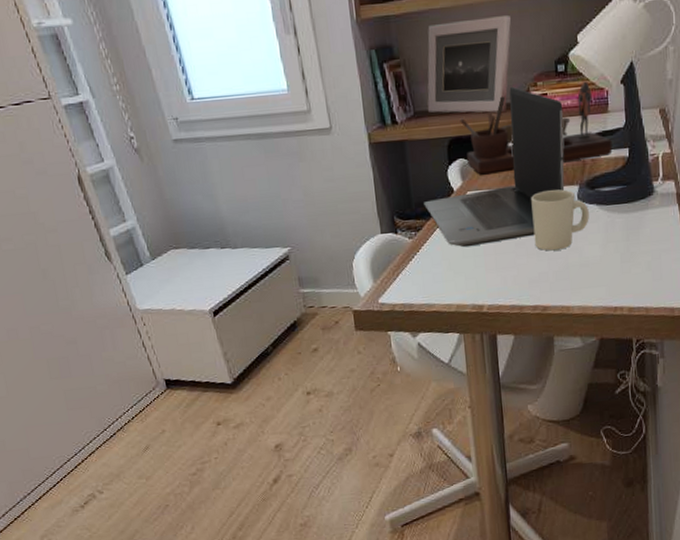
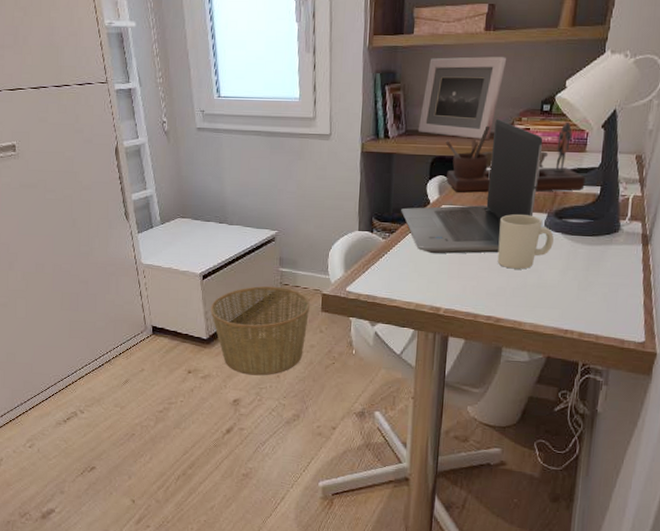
basket: none [229,310,344,415] -> present [210,285,311,376]

